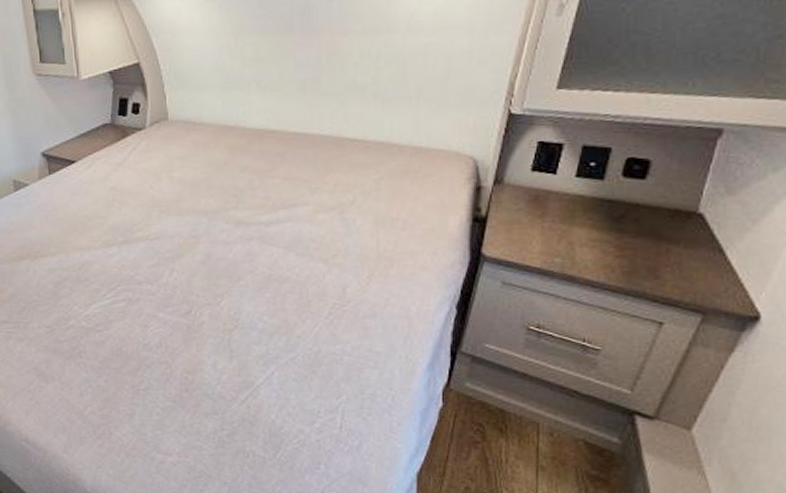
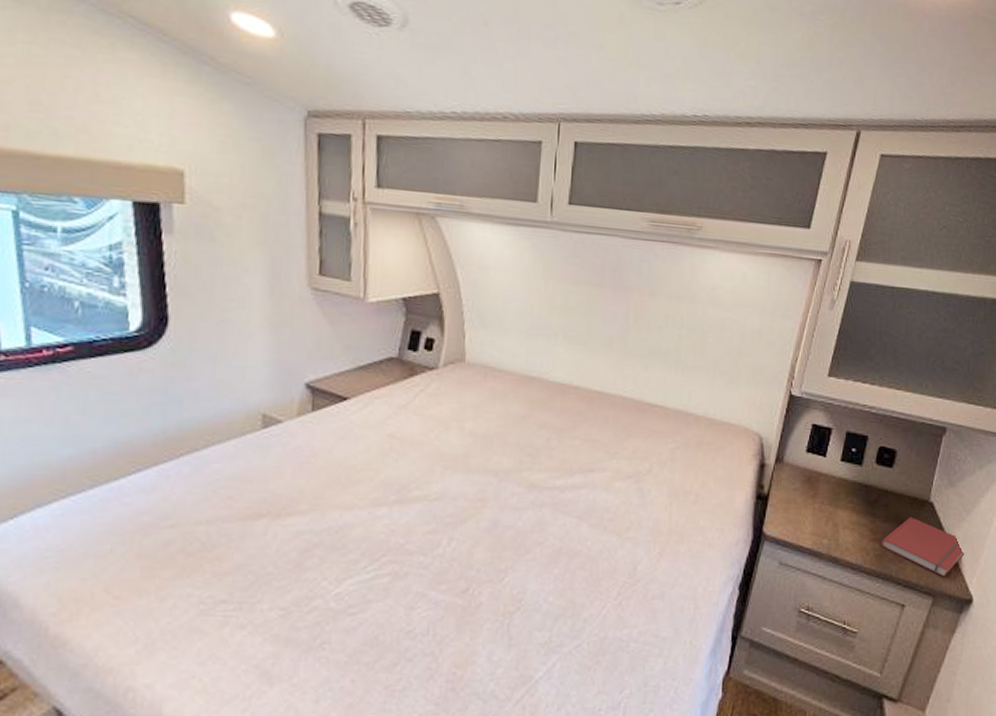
book: none [630,230,748,293] -> present [880,516,964,577]

